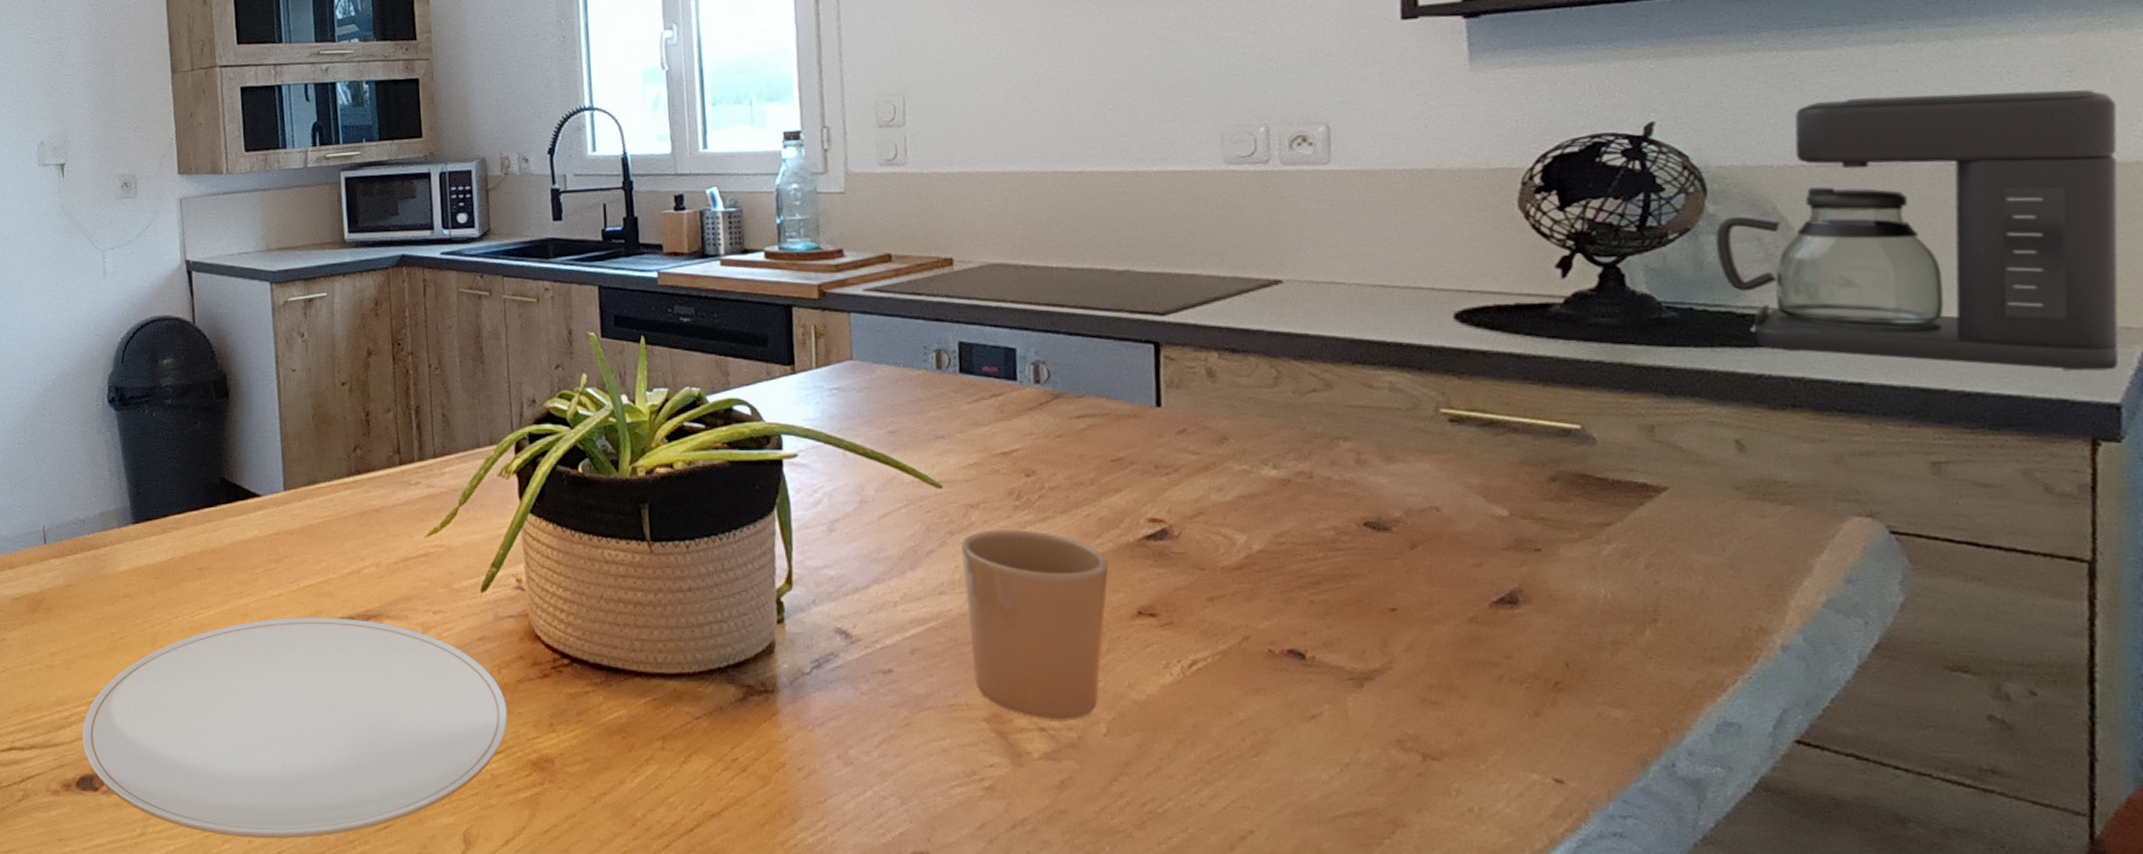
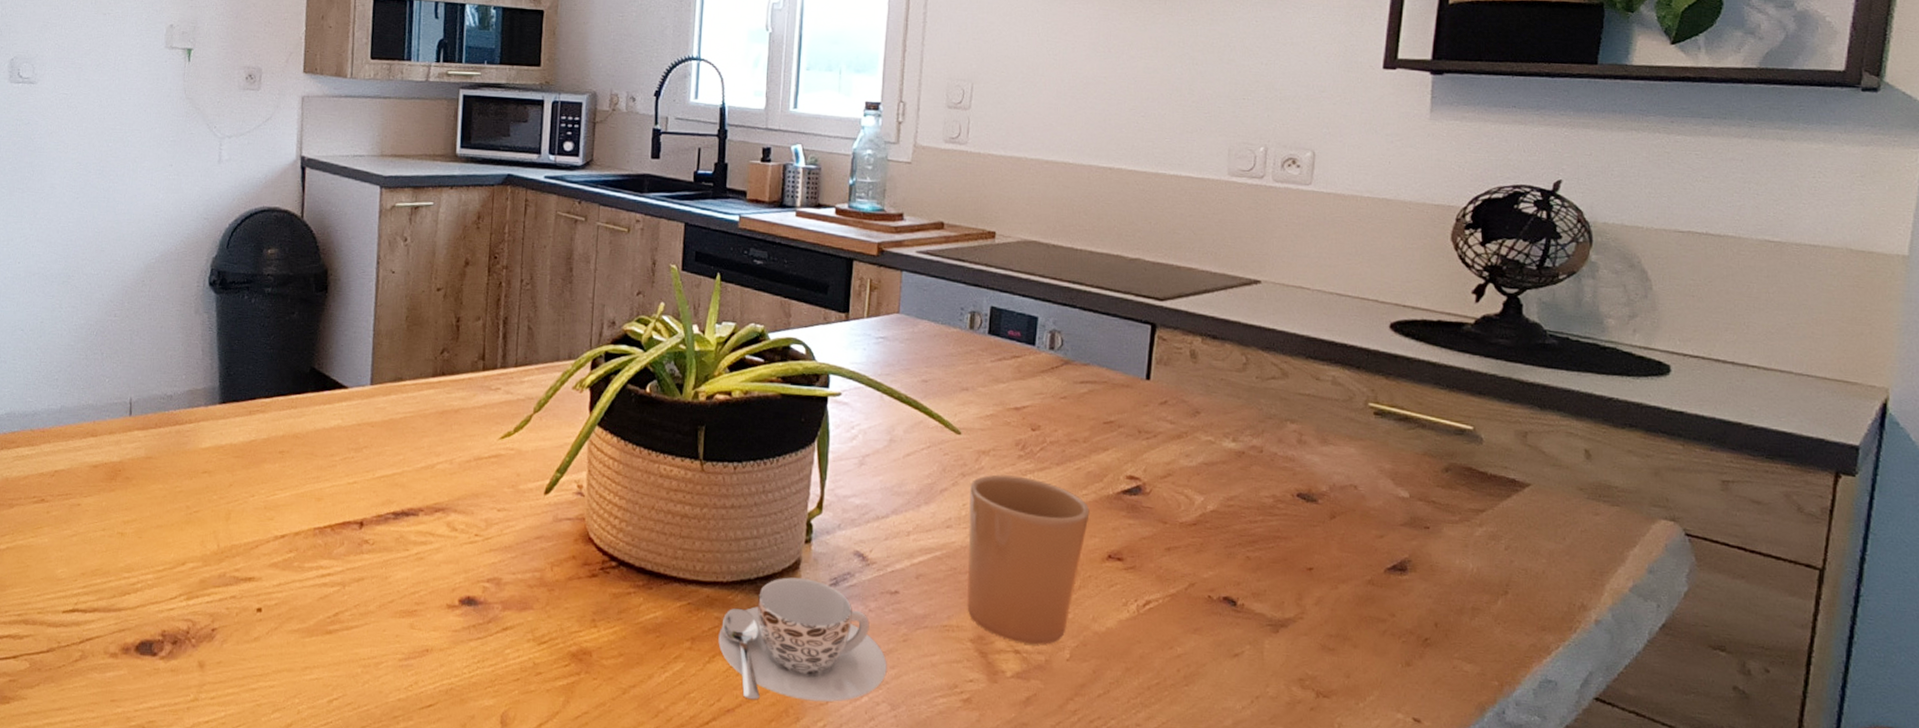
plate: present [82,617,508,840] -> none [146,504,556,712]
teacup: none [692,663,891,803] -> present [718,577,887,703]
coffee maker: present [1715,89,2119,371] -> none [1593,179,1889,419]

